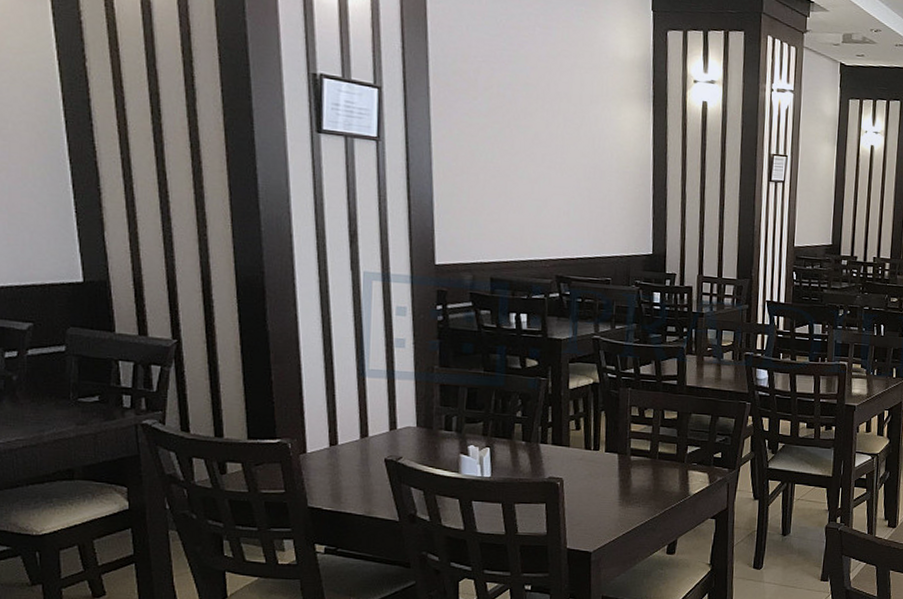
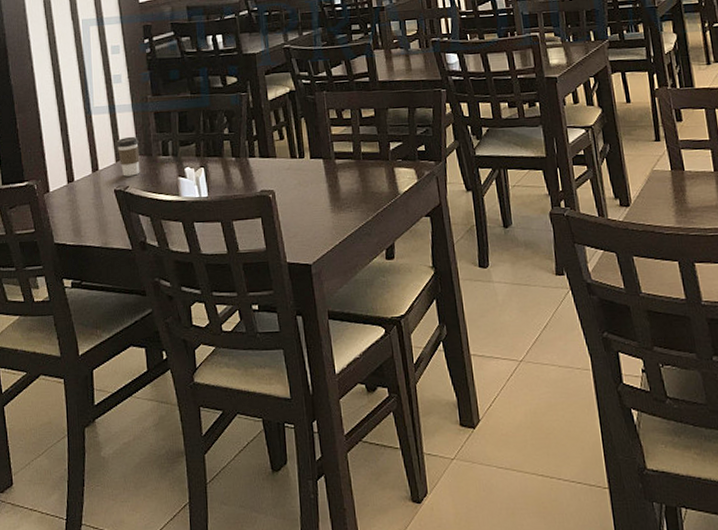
coffee cup: none [392,406,418,447] -> present [116,136,140,177]

